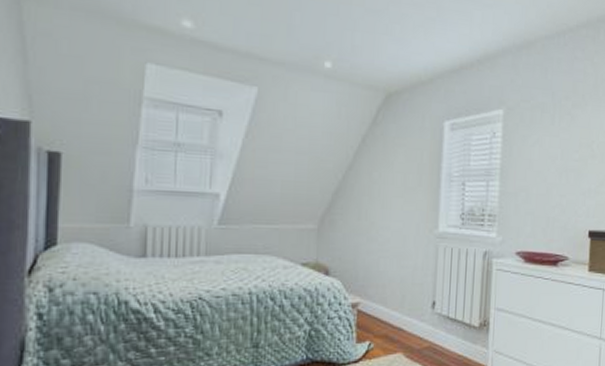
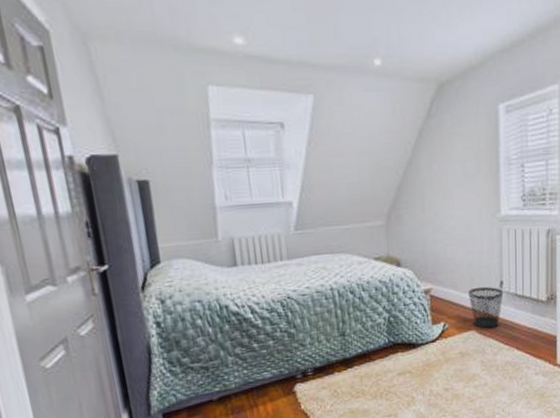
wastebasket: none [398,305,436,352] -> present [468,286,504,329]

